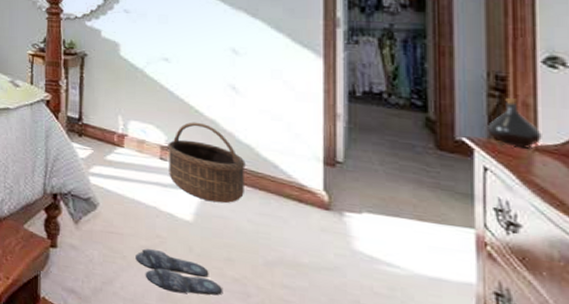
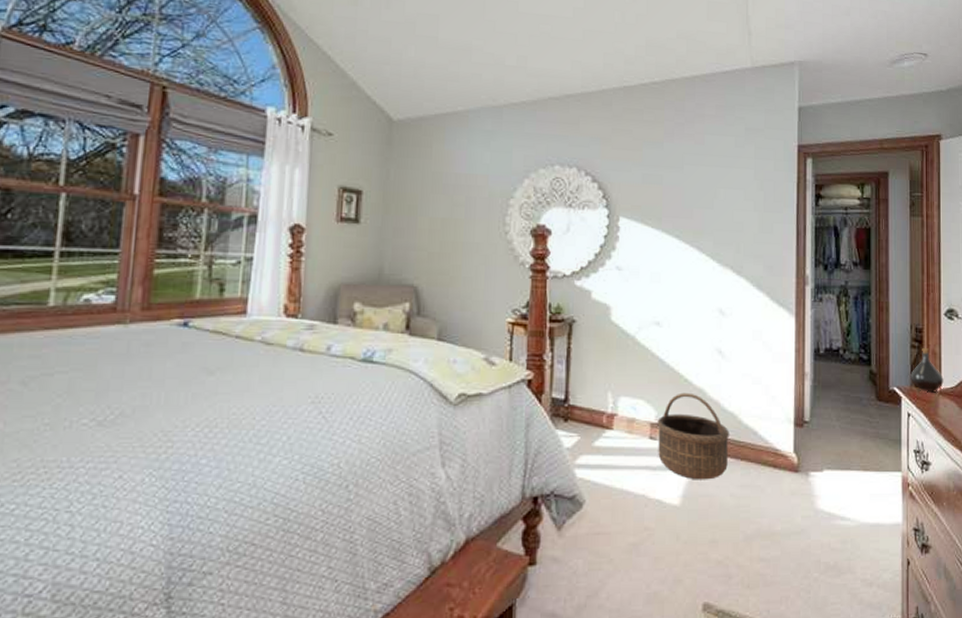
slippers: present [135,249,222,295] -> none [623,545,706,591]

